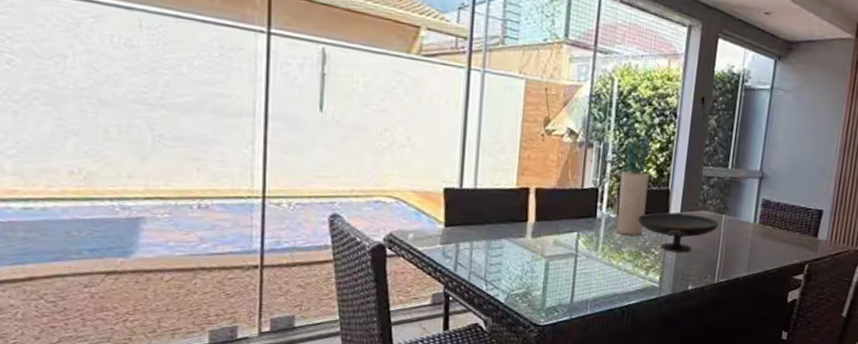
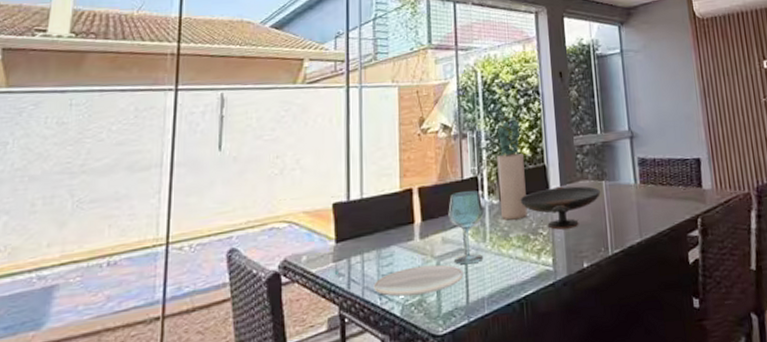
plate: none [480,261,572,288] -> present [373,264,464,297]
wine glass: none [563,199,600,269] -> present [448,190,484,265]

